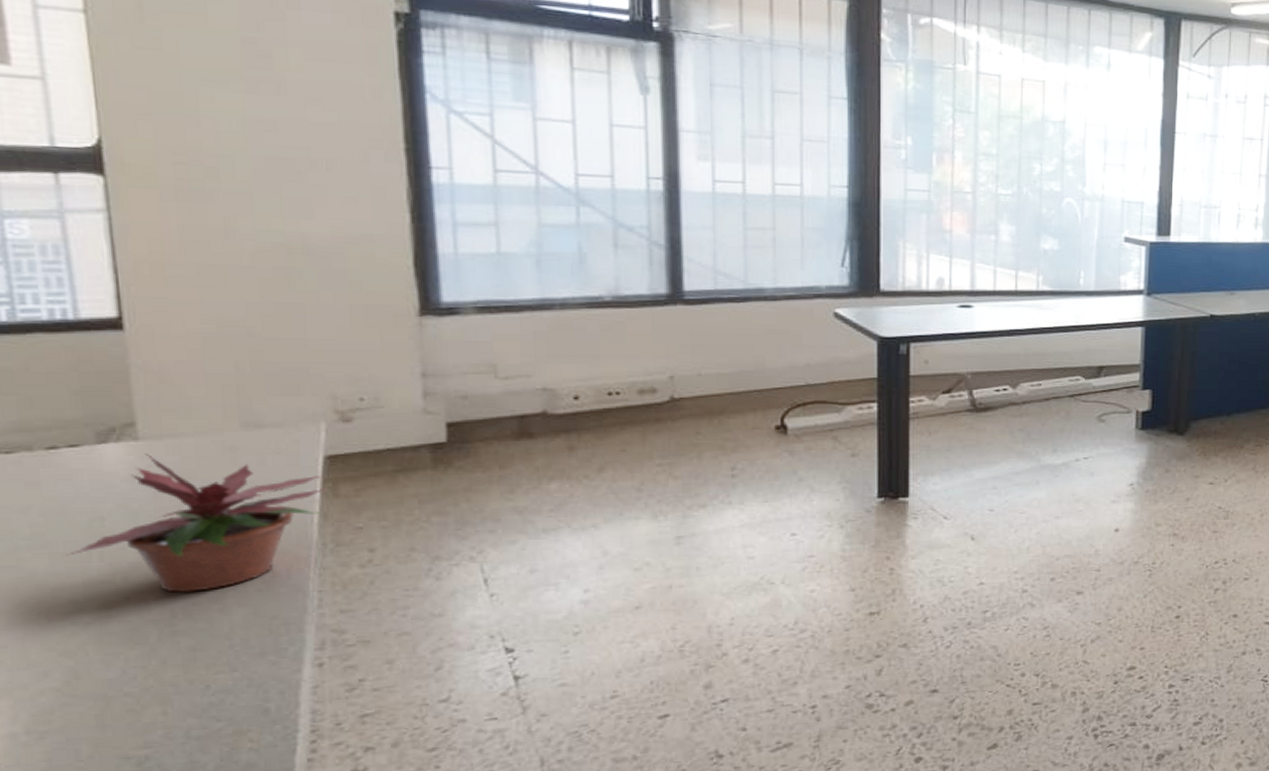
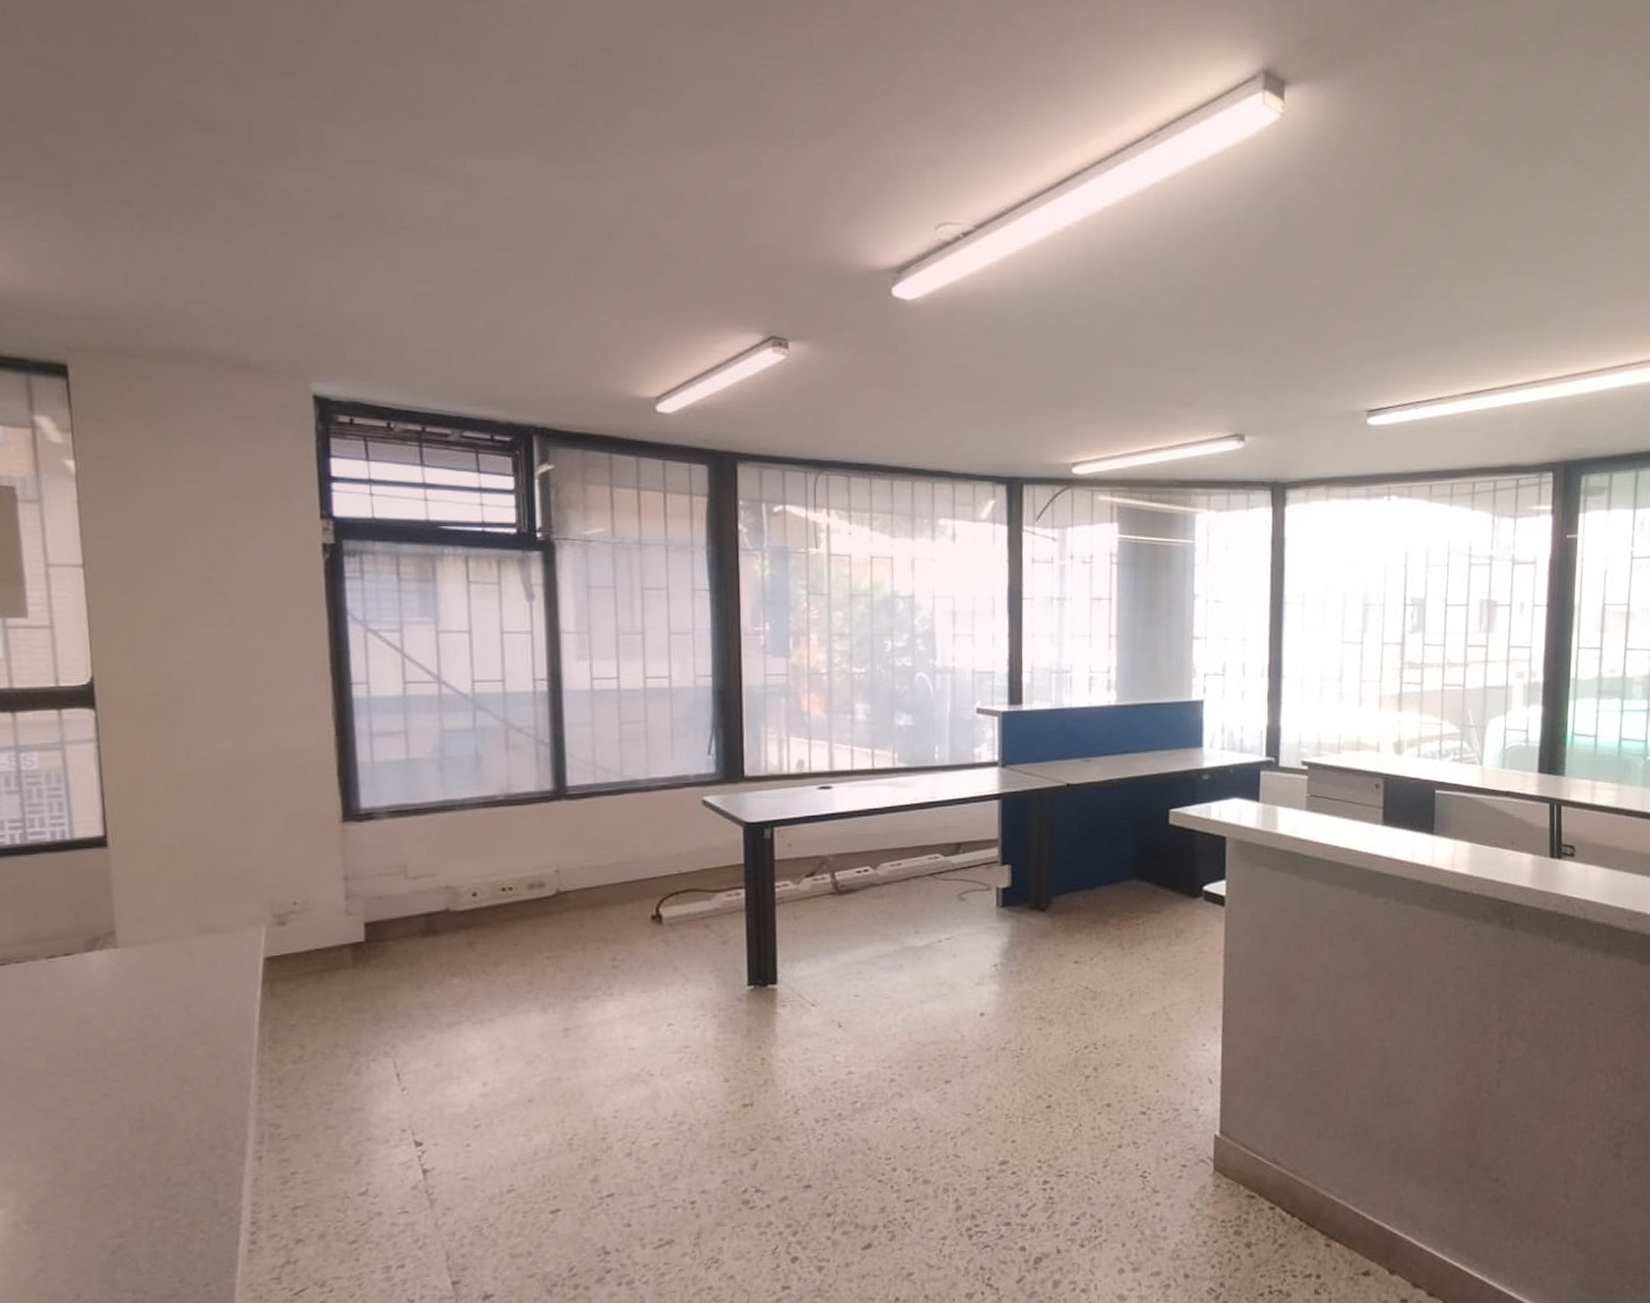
potted plant: present [62,453,328,593] -> none [57,959,267,1089]

